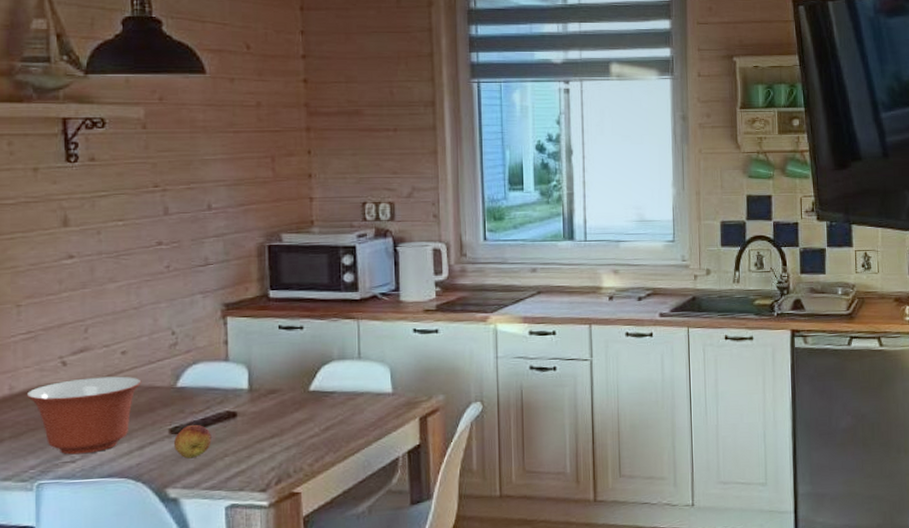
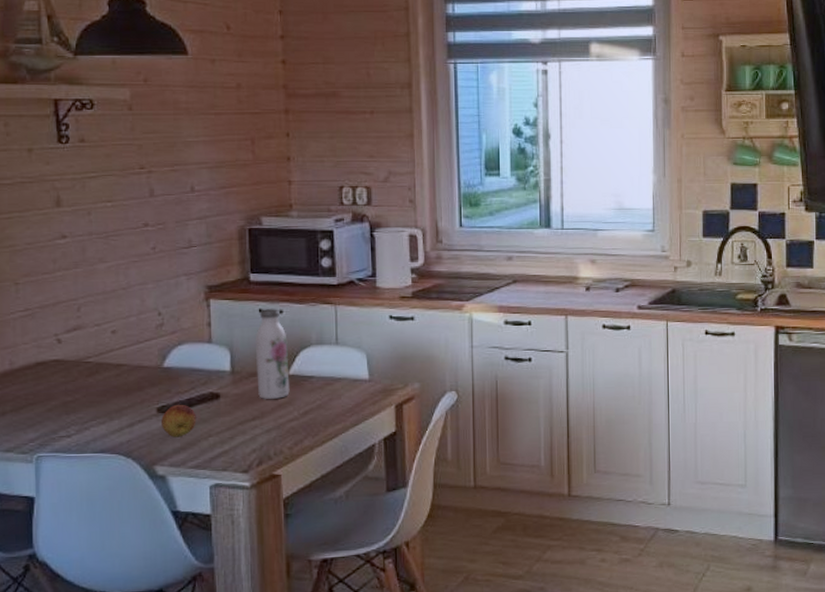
mixing bowl: present [26,376,142,455] -> none [25,355,131,430]
water bottle: none [274,325,310,417] -> present [255,309,290,400]

